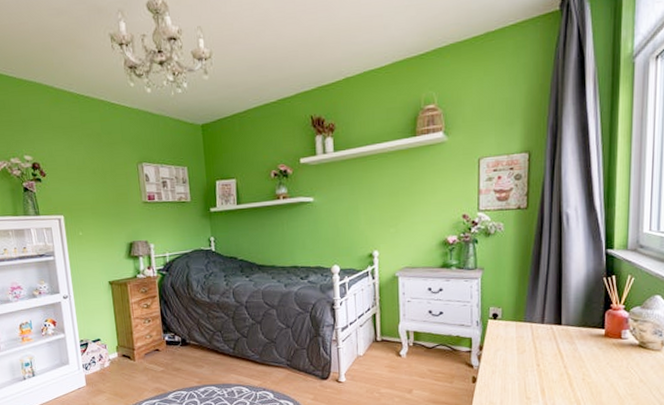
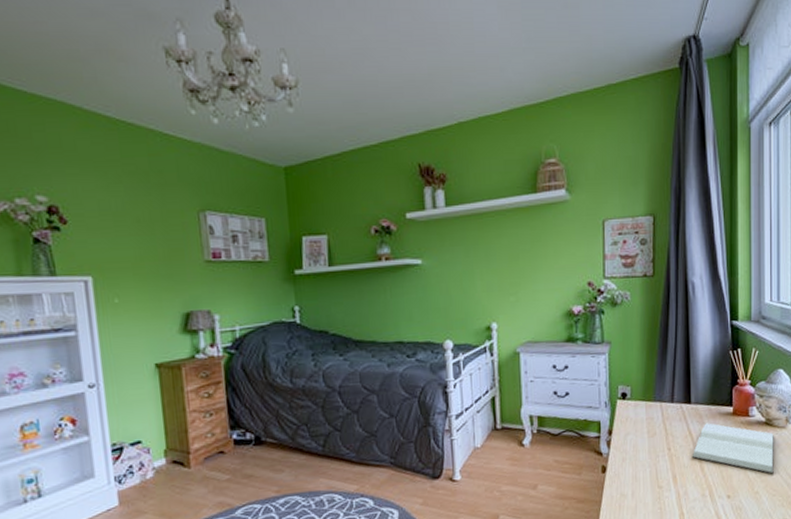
book: none [560,343,648,393] -> present [691,423,774,474]

